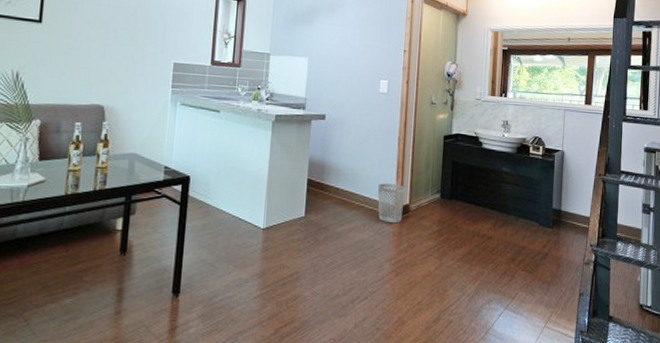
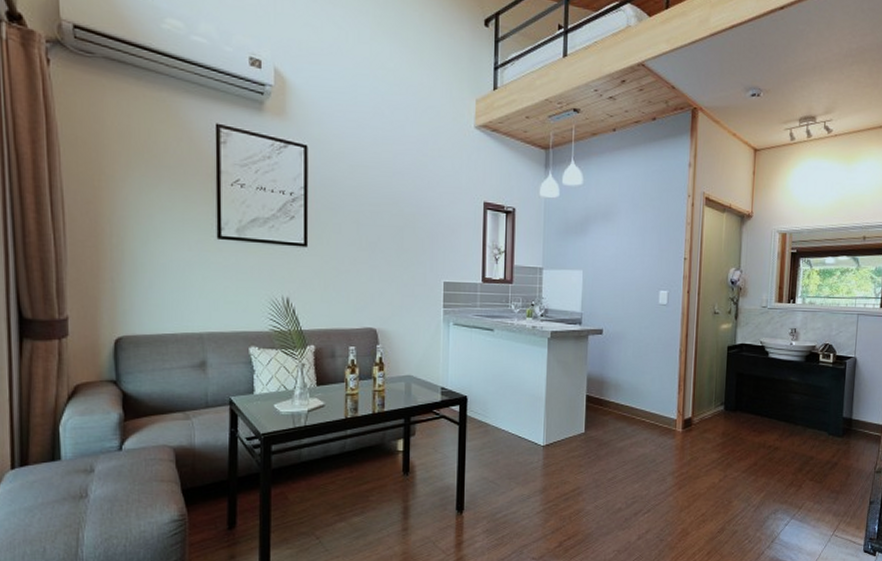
wastebasket: present [377,183,406,224] -> none [658,397,688,437]

